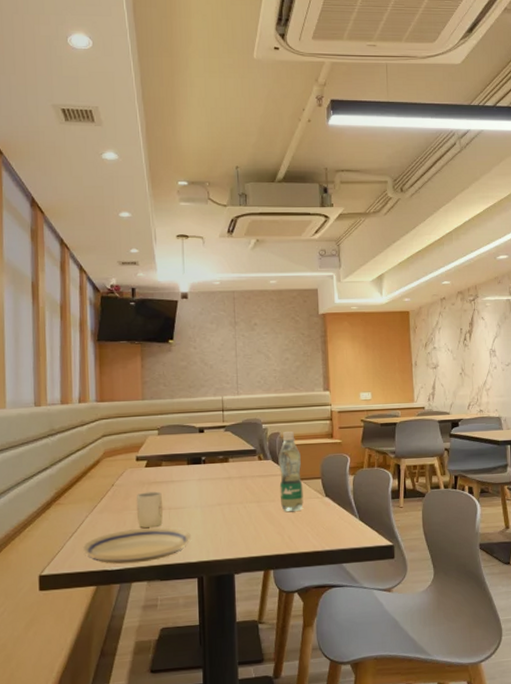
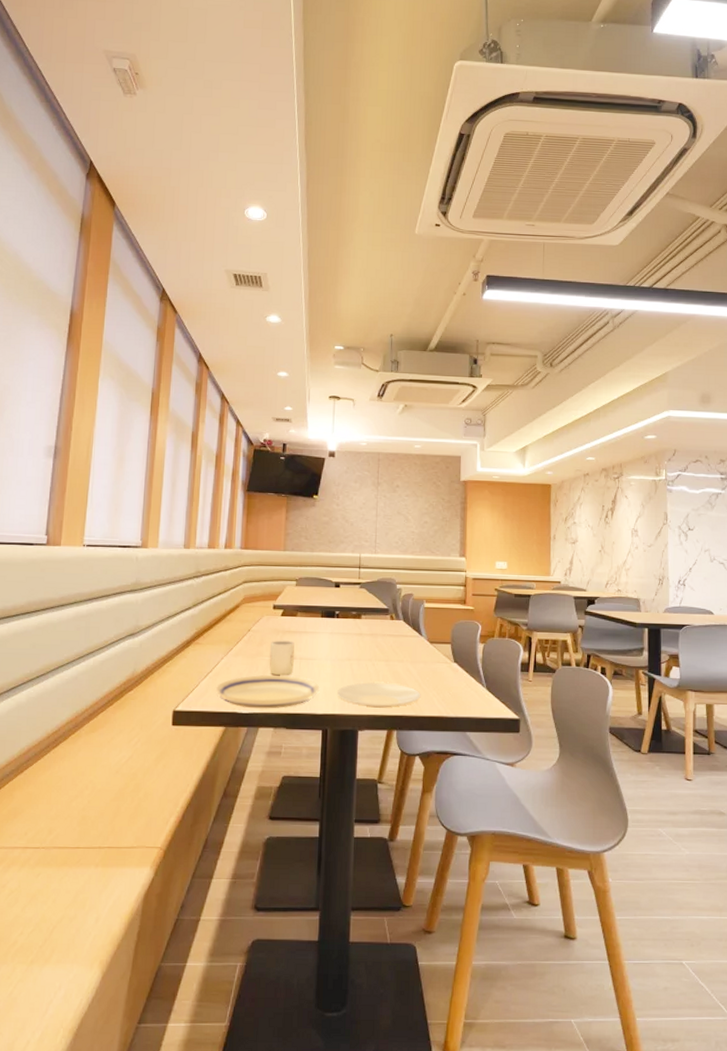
plate: none [209,523,295,550] -> present [336,682,421,708]
bottle: present [278,431,304,512] -> none [408,594,432,675]

